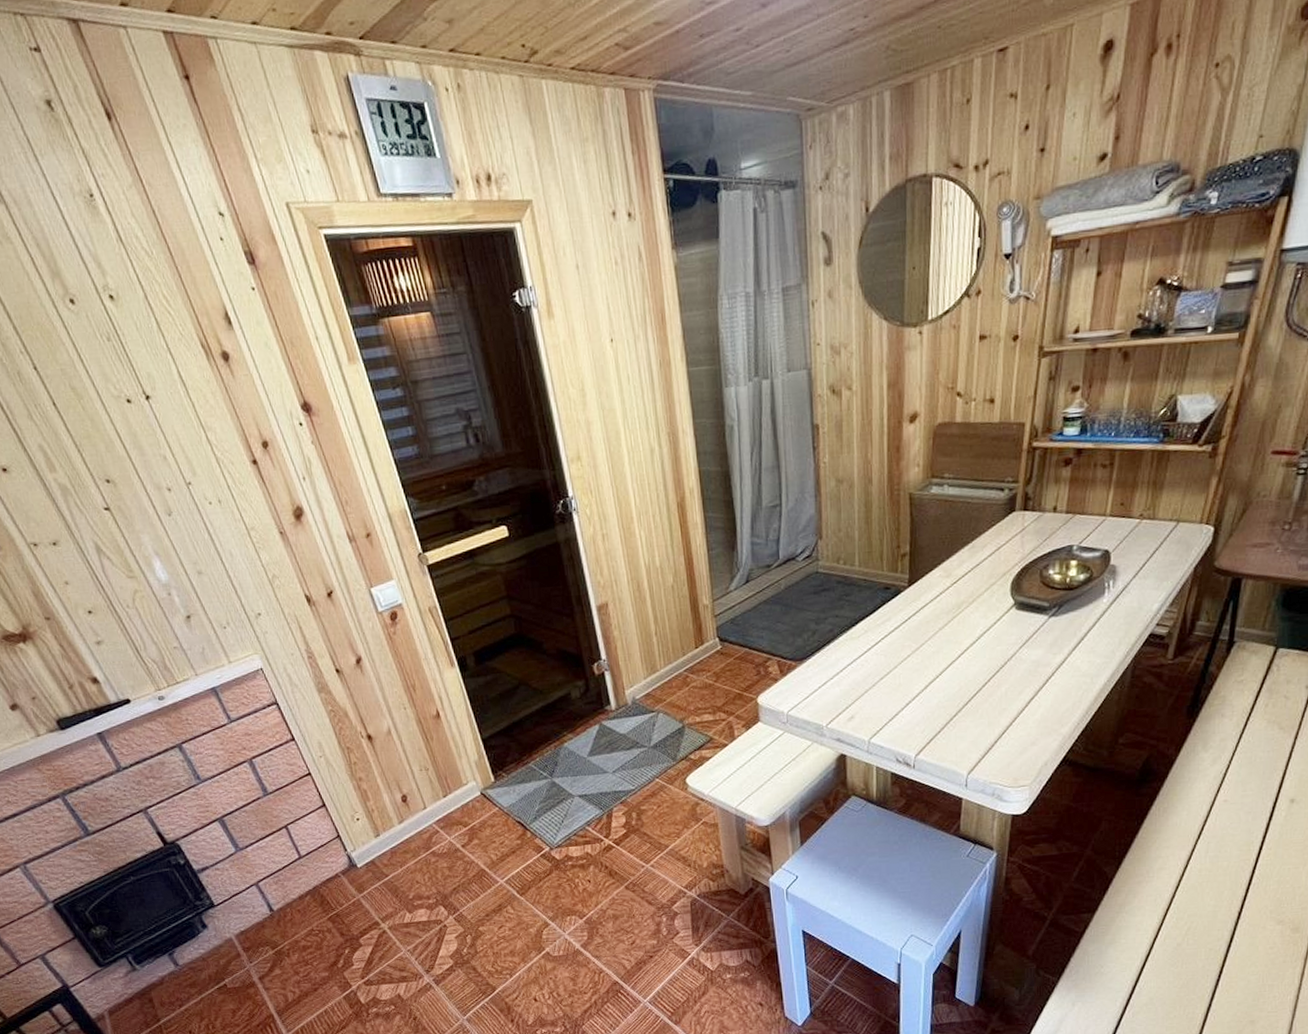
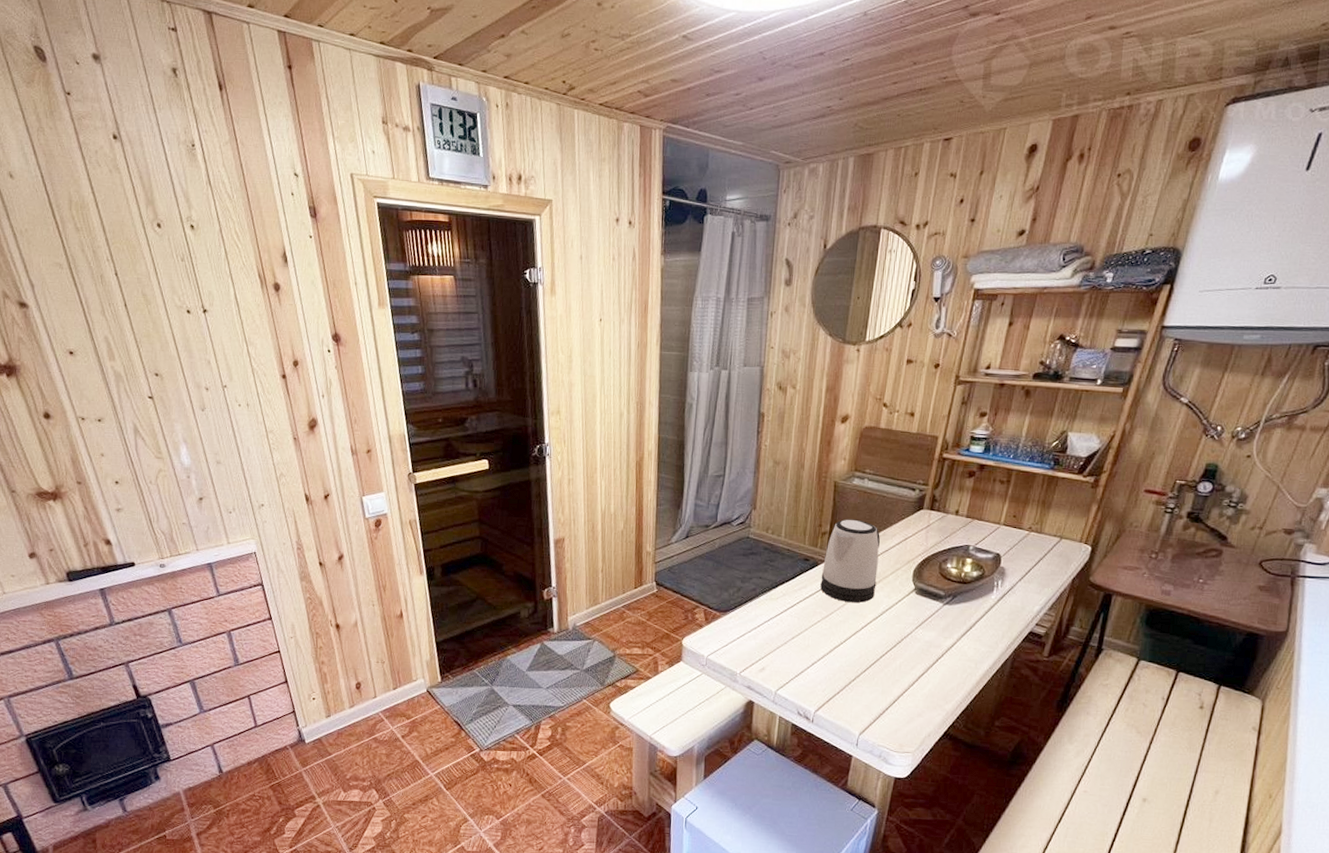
kettle: none [906,533,970,630] -> present [820,519,880,603]

